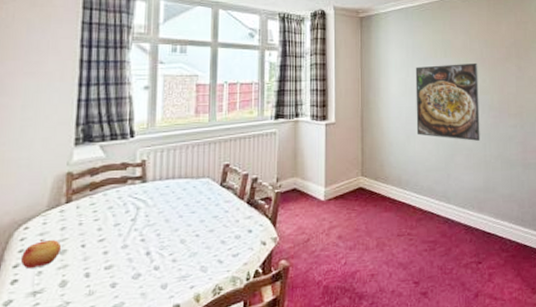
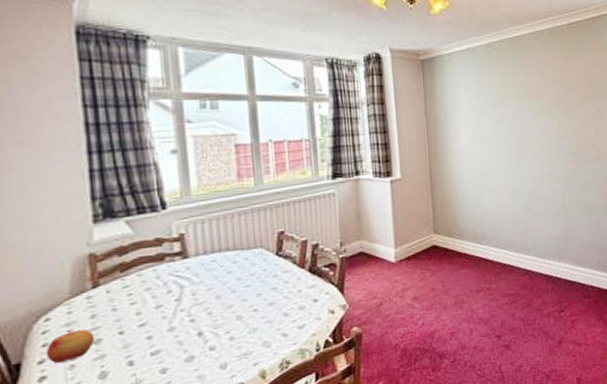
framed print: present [415,62,480,141] -> none [486,105,559,189]

